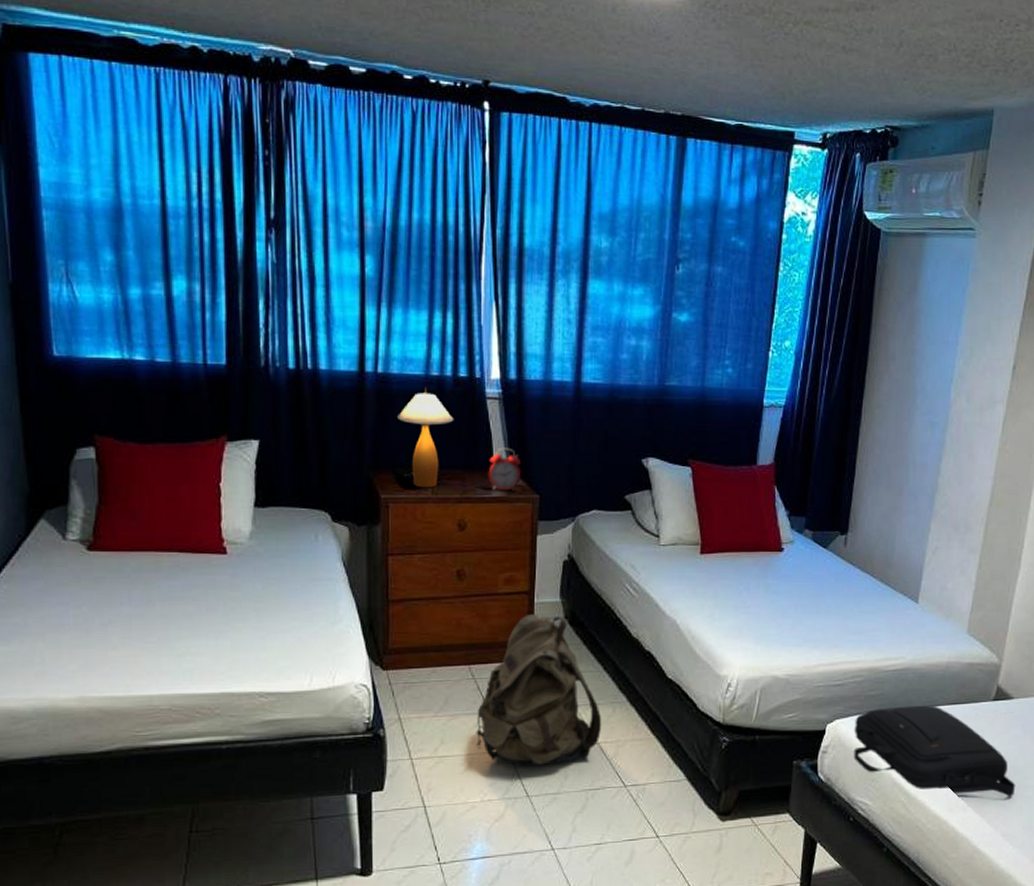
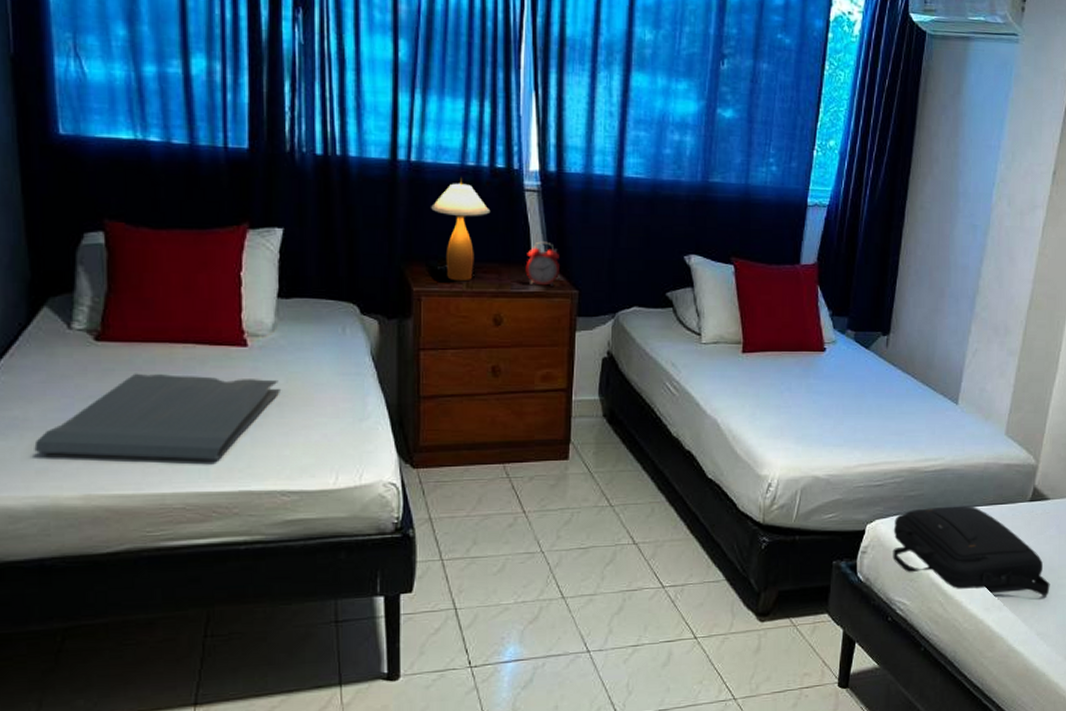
towel: none [33,580,259,664] -> present [34,373,282,460]
backpack: present [476,613,602,767] -> none [510,411,640,568]

